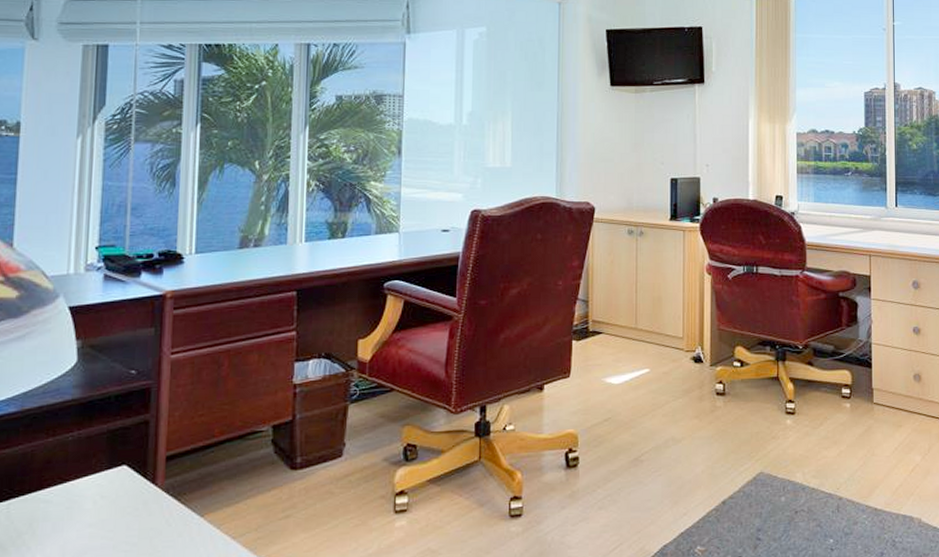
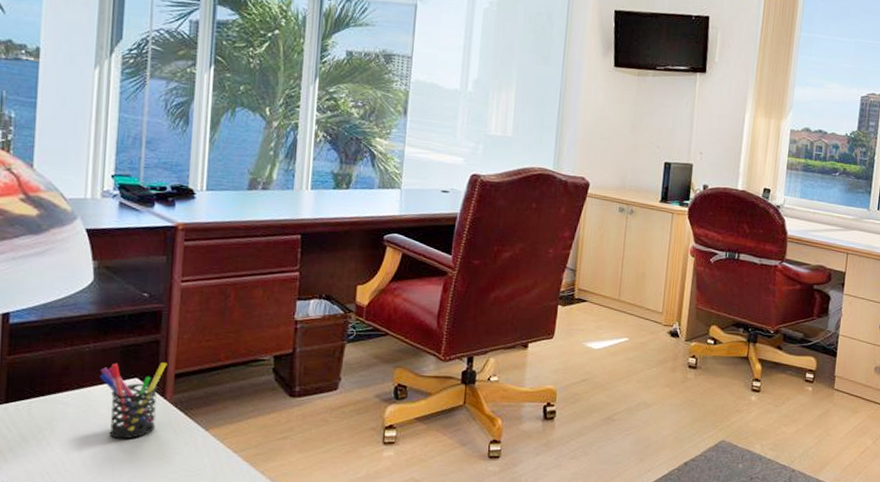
pen holder: none [84,445,158,536] -> present [100,362,167,439]

